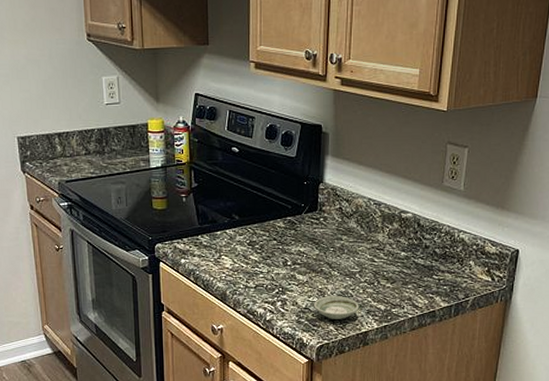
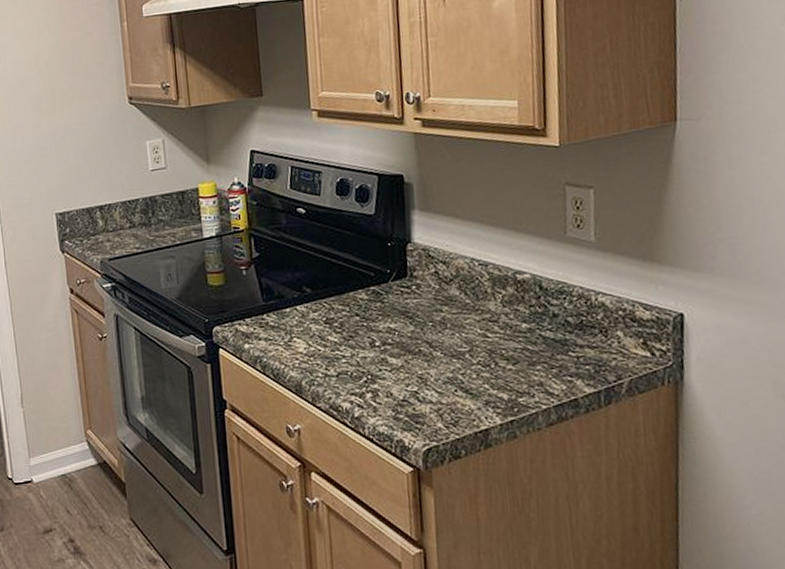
saucer: present [314,296,359,319] -> none [414,383,474,414]

